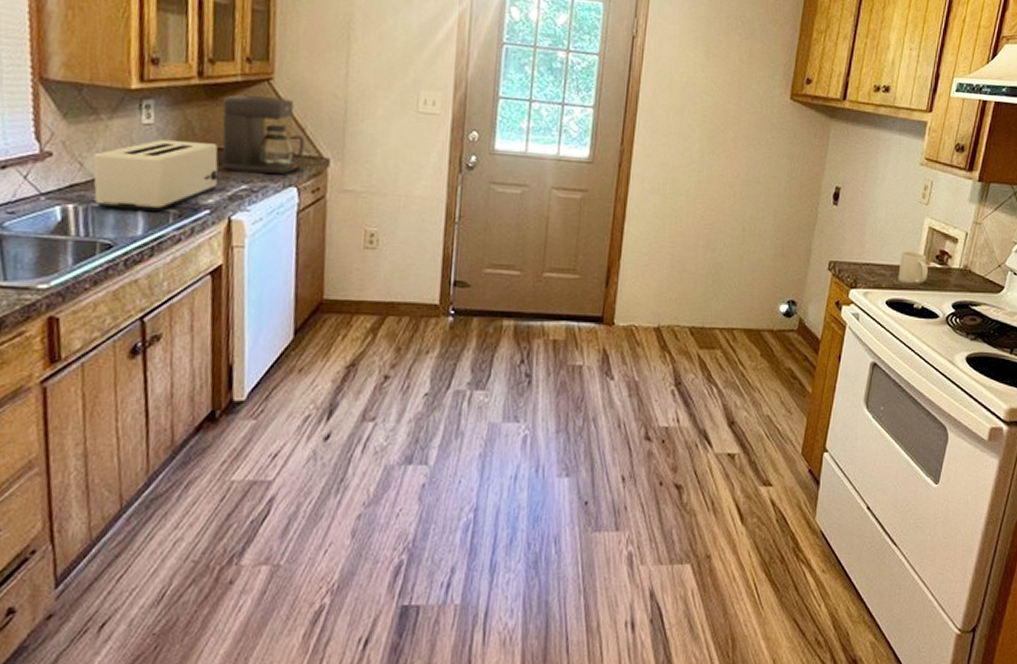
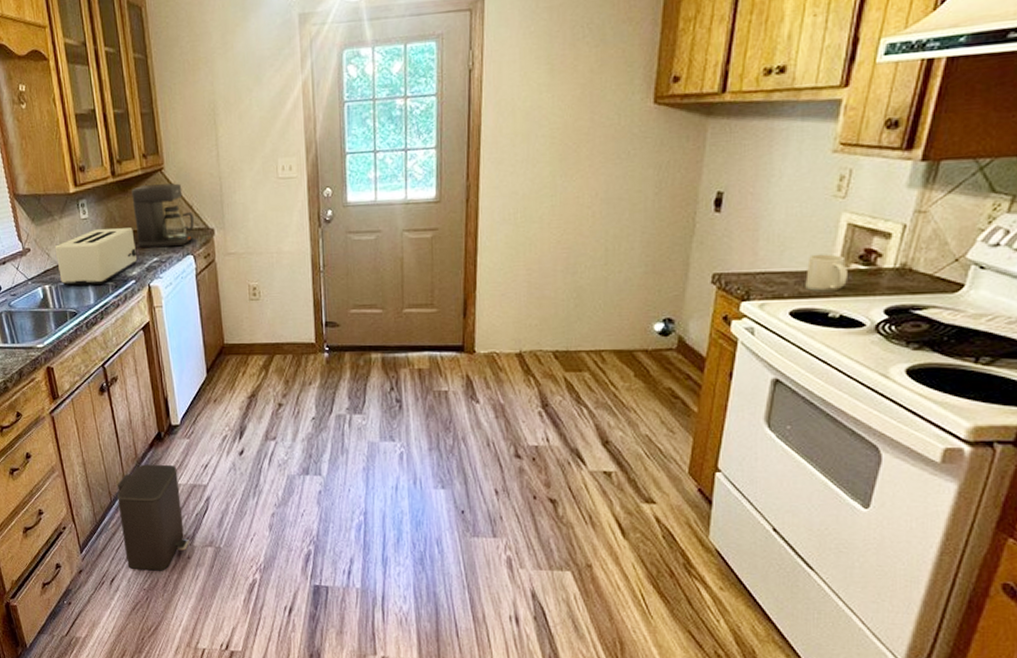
pedal bin: none [130,454,236,607] -> present [117,464,190,571]

